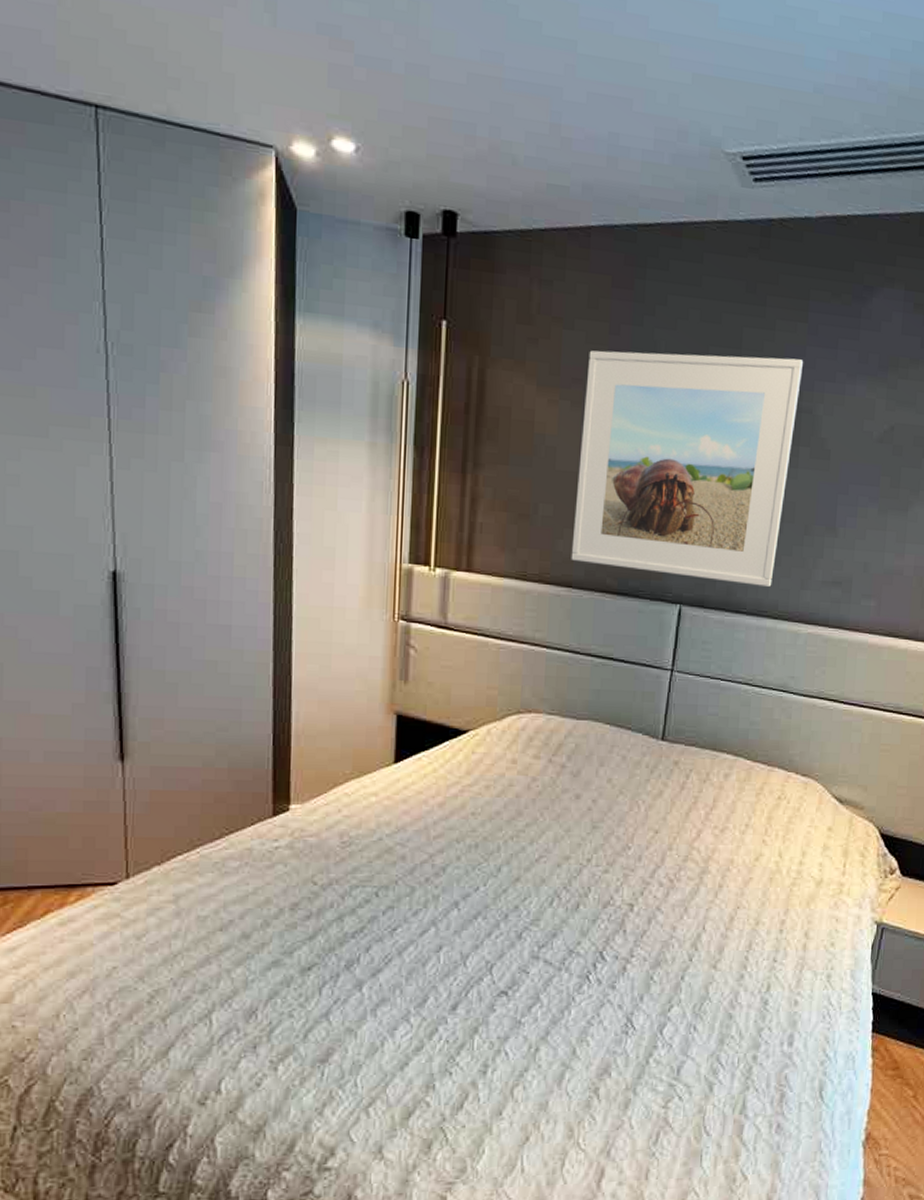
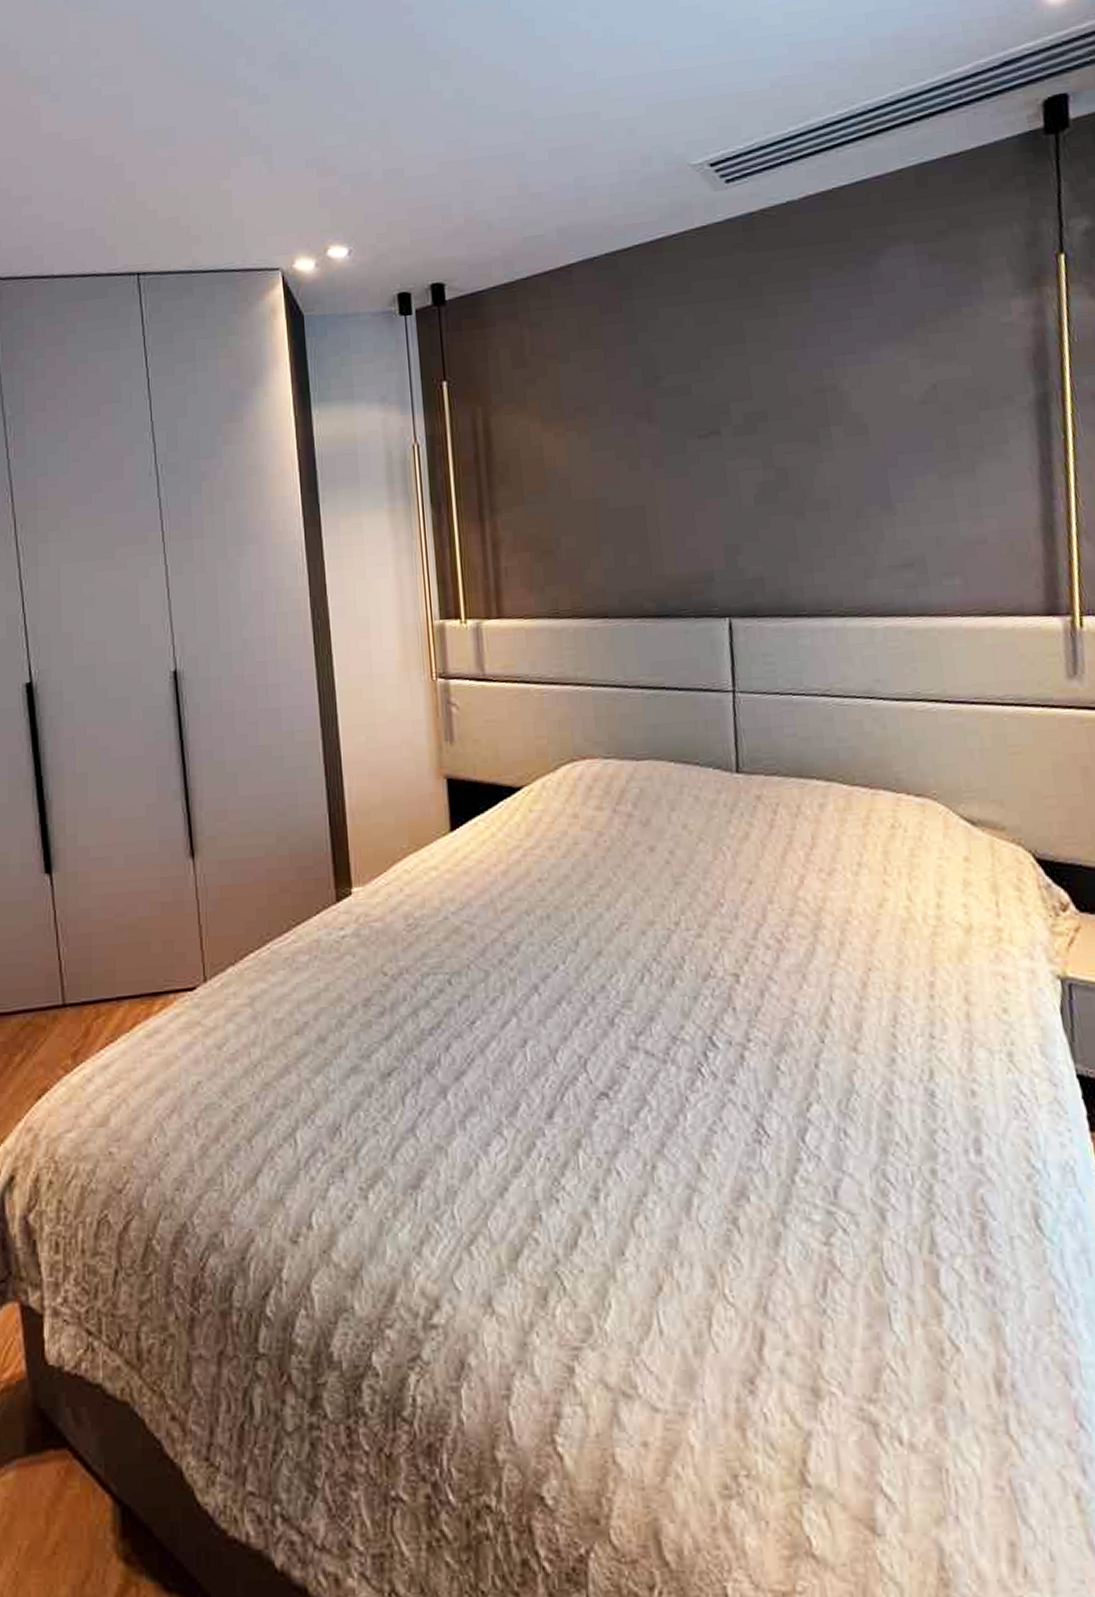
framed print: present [571,350,803,587] -> none [588,338,831,590]

